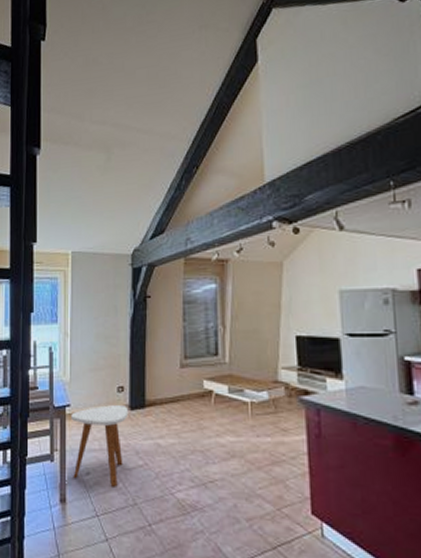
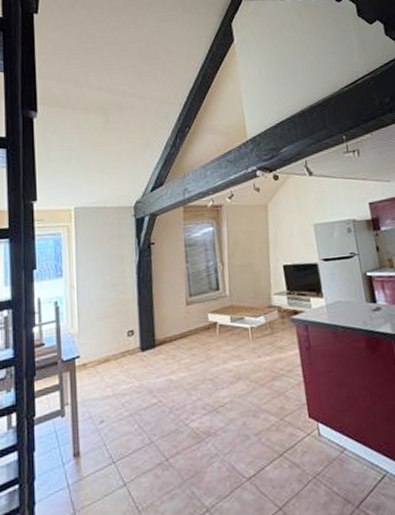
side table: present [71,405,129,487] -> none [81,348,140,430]

